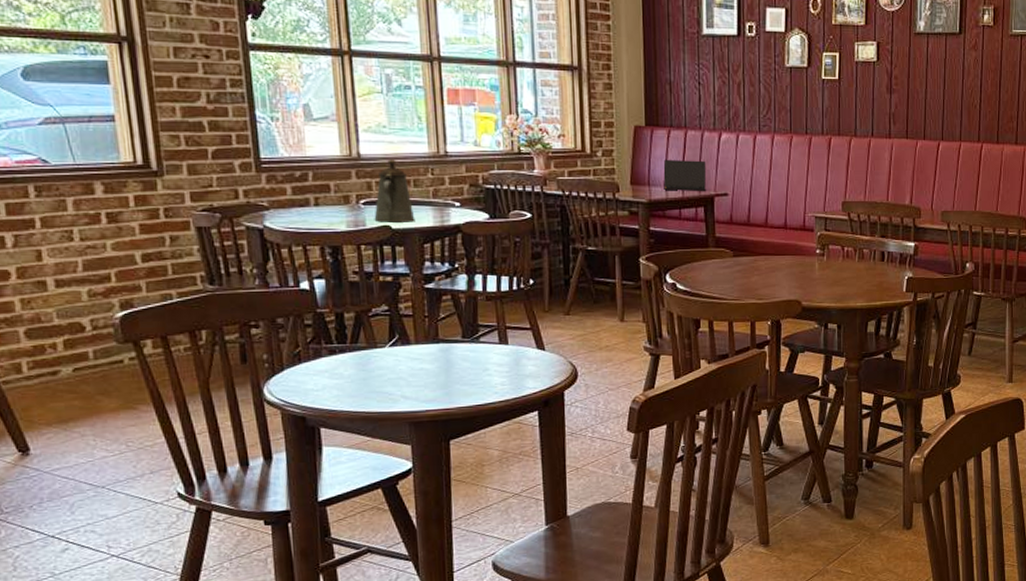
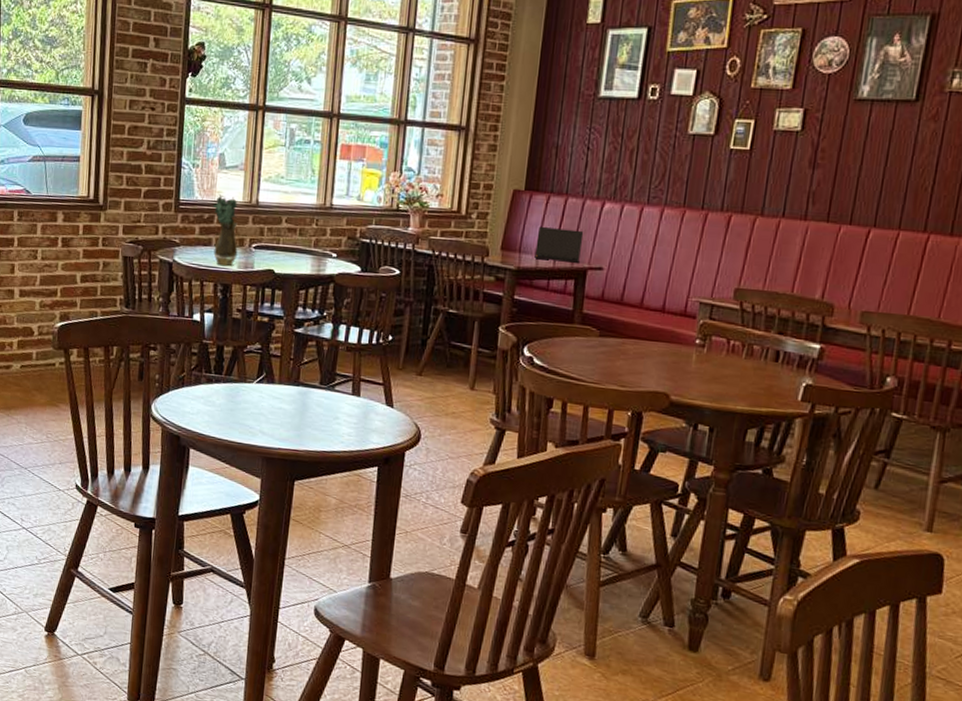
vase: none [304,148,344,226] -> present [212,193,238,266]
coffee pot: present [374,158,415,223] -> none [261,207,296,269]

